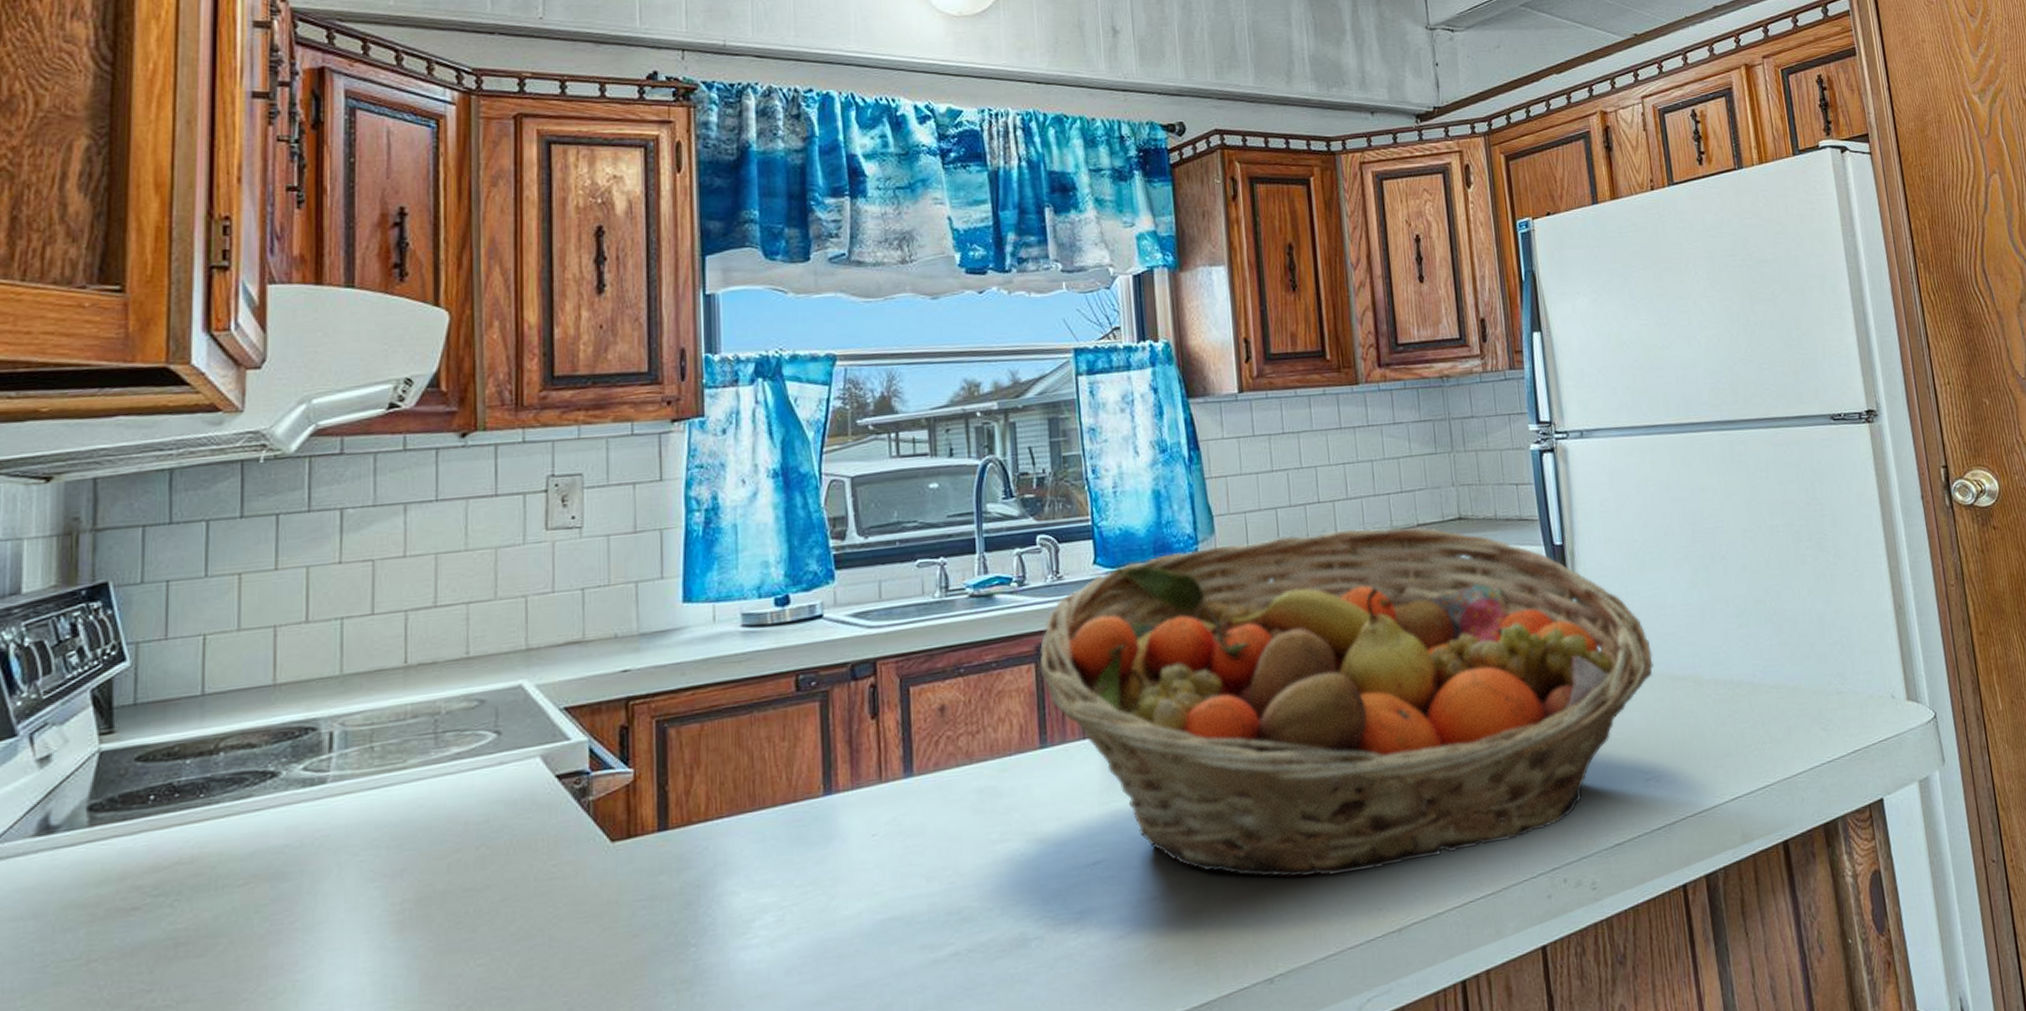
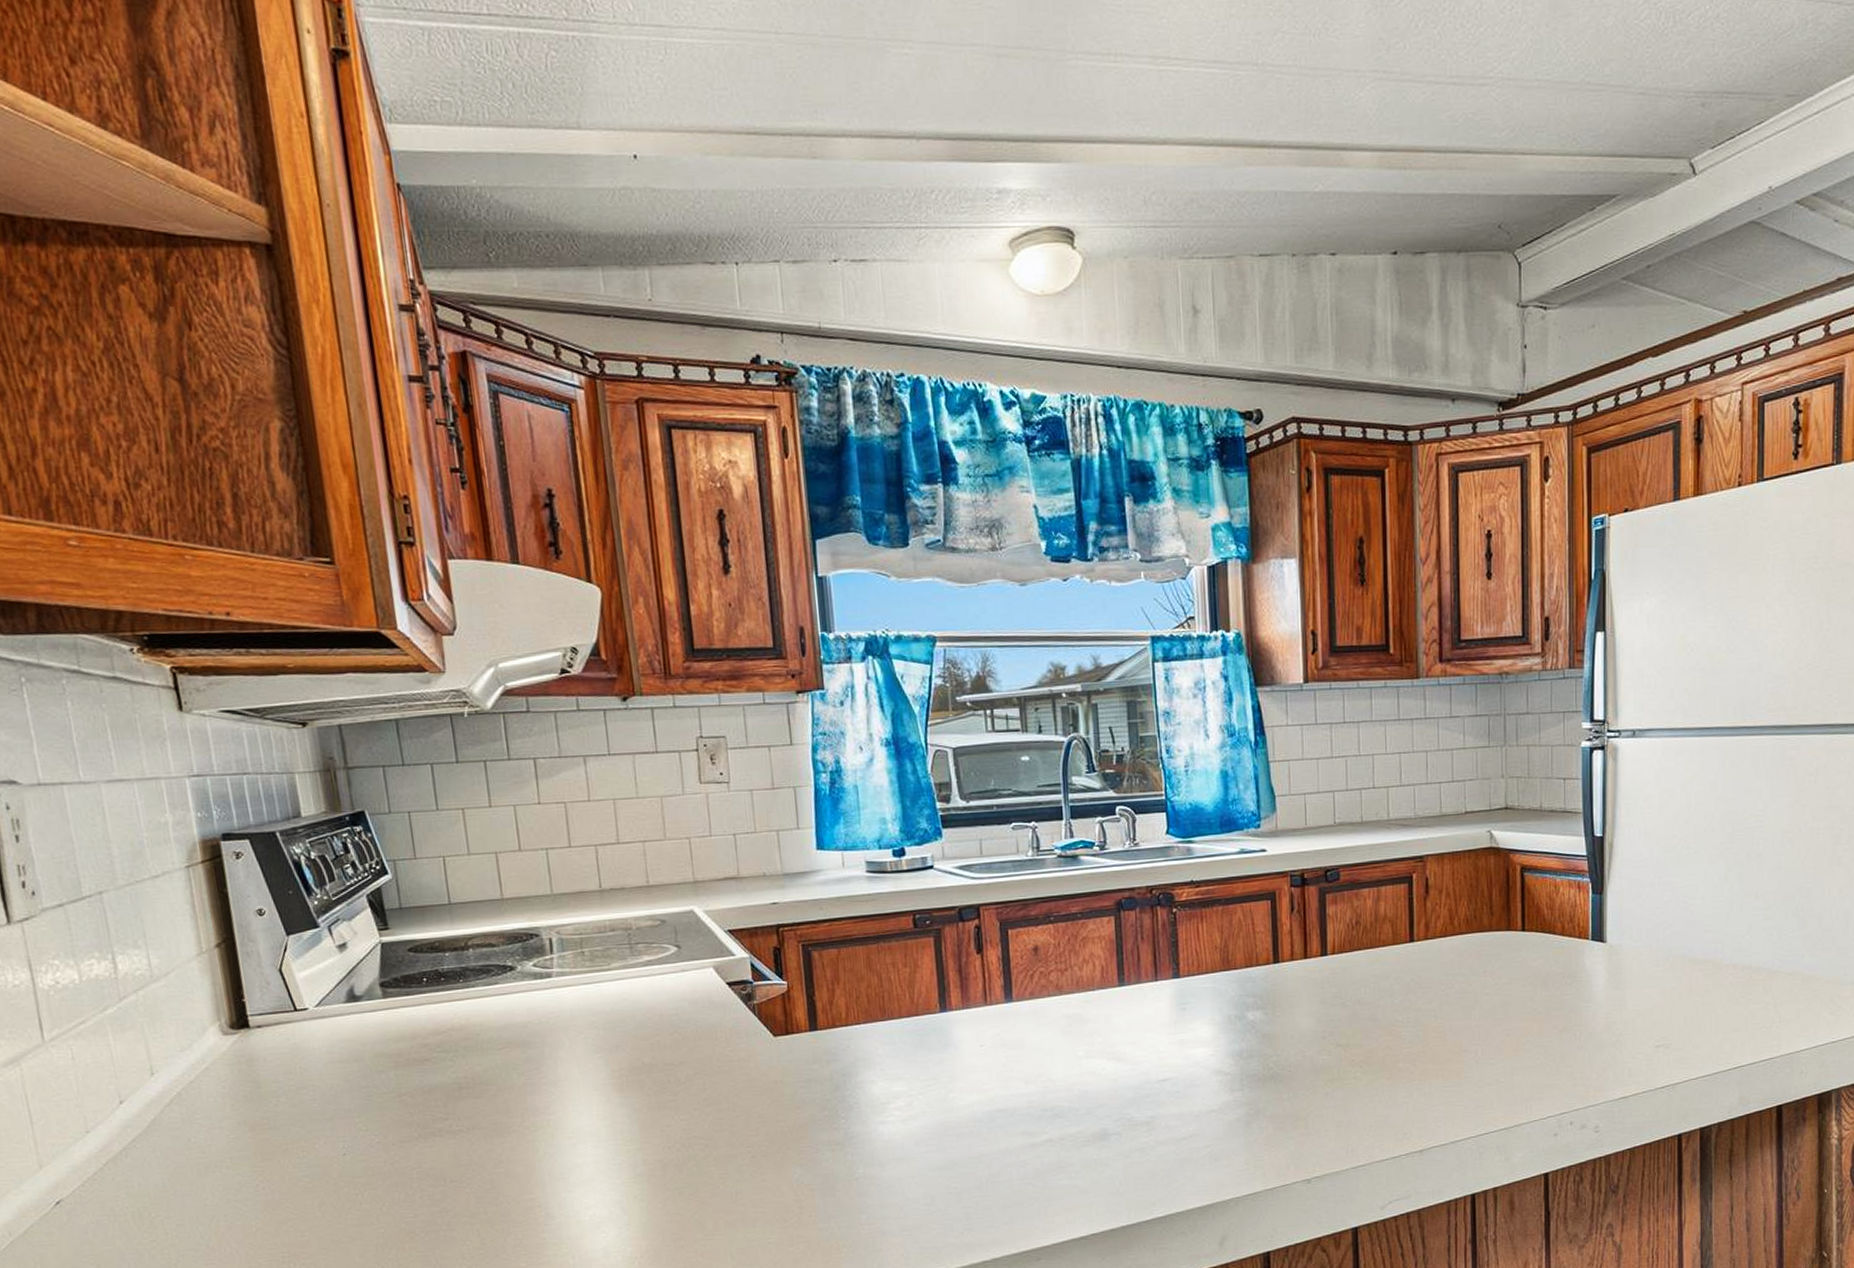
fruit basket: present [1039,527,1654,878] -> none [1118,813,1677,1105]

